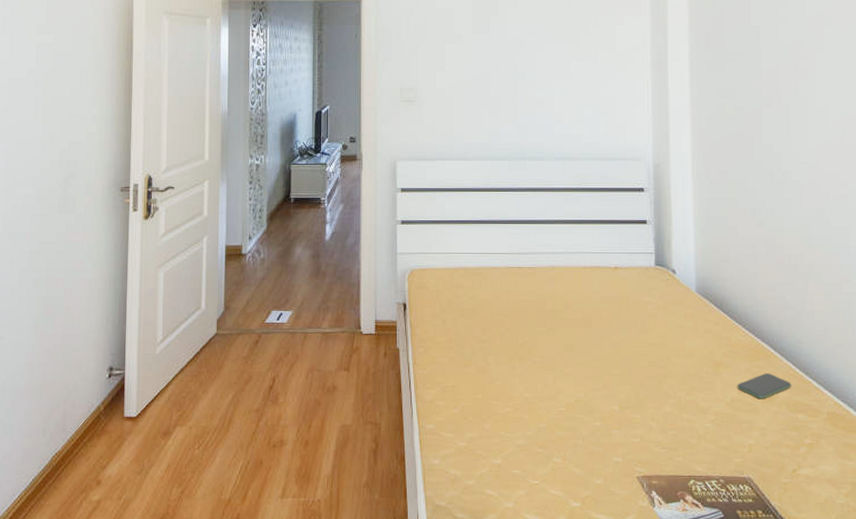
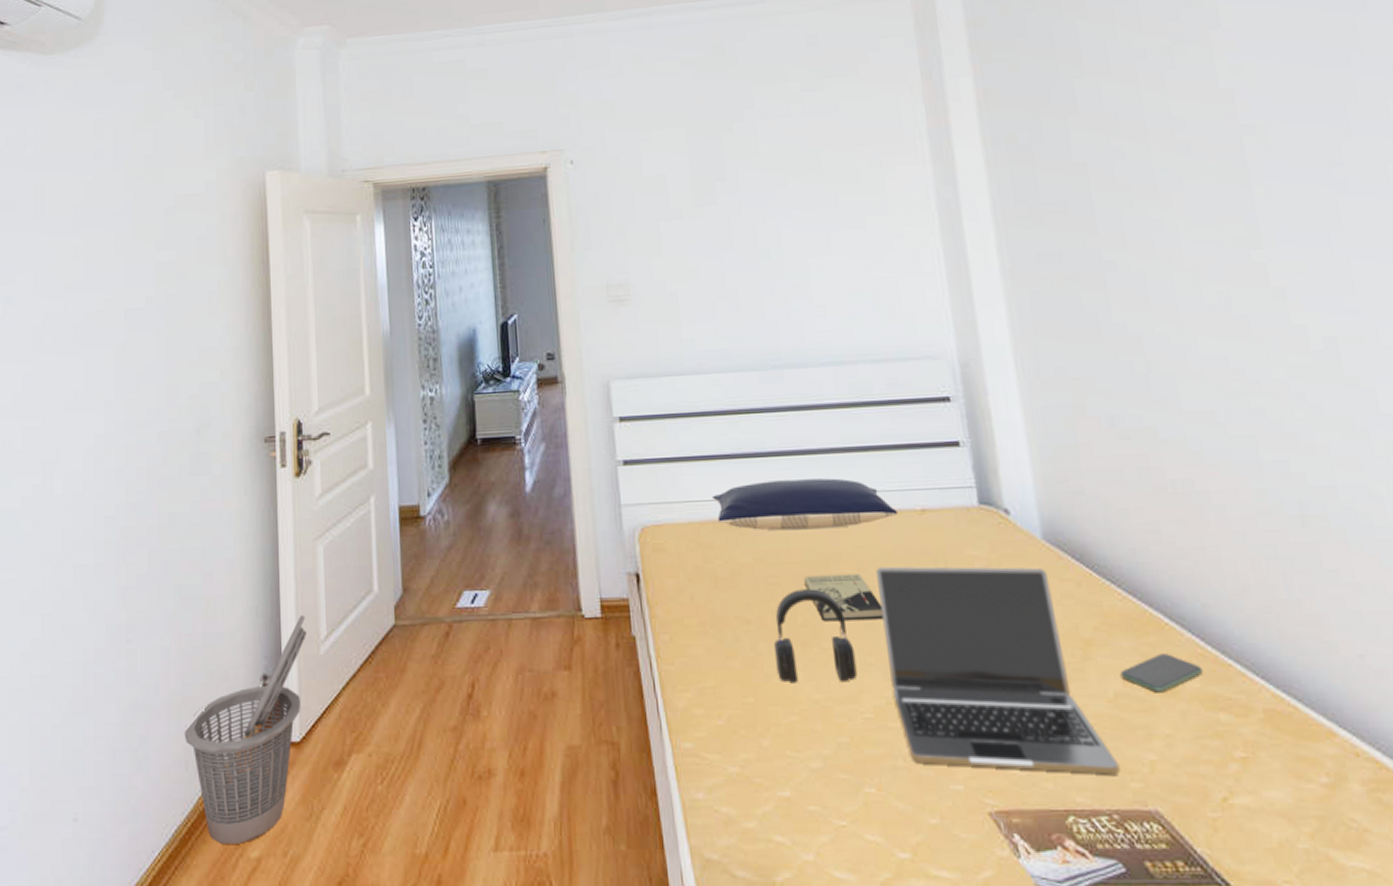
laundry basket: none [43,323,146,490] -> present [184,614,307,844]
pillow: none [465,241,598,278] -> present [712,478,899,531]
headphones: none [499,320,557,386] -> present [773,589,858,684]
book: none [526,310,580,343] -> present [804,574,884,622]
laptop: none [578,306,728,453] -> present [876,566,1120,775]

